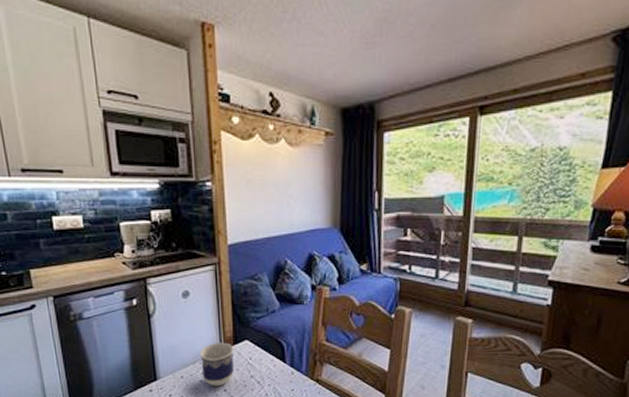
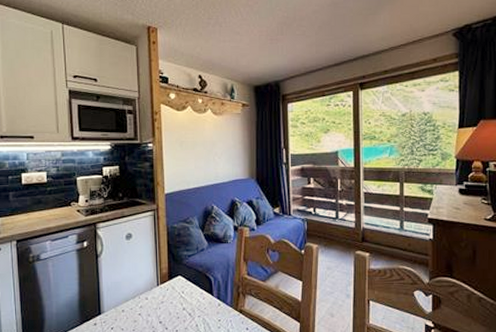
cup: present [199,342,234,386] -> none [139,278,168,319]

